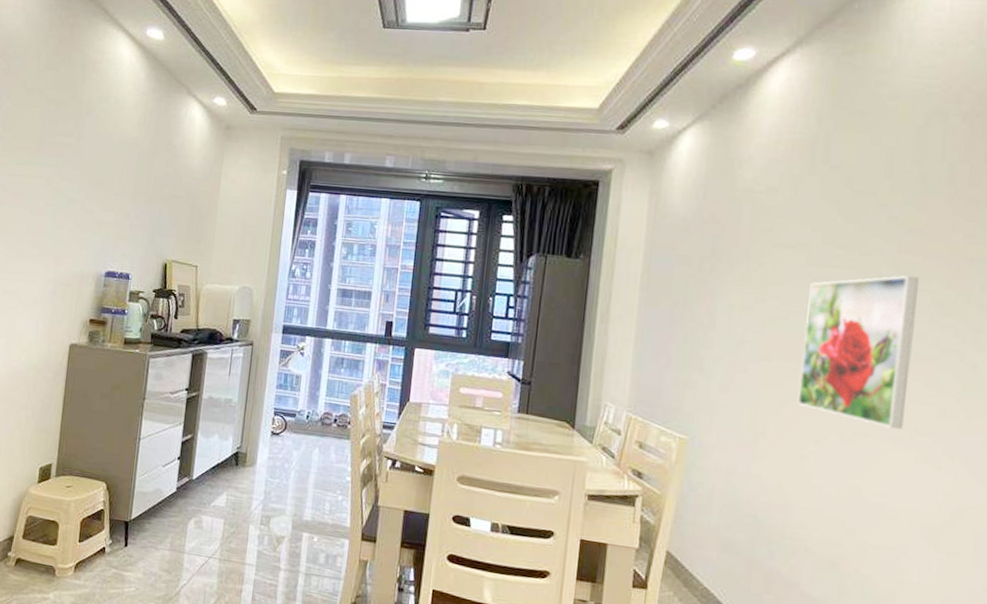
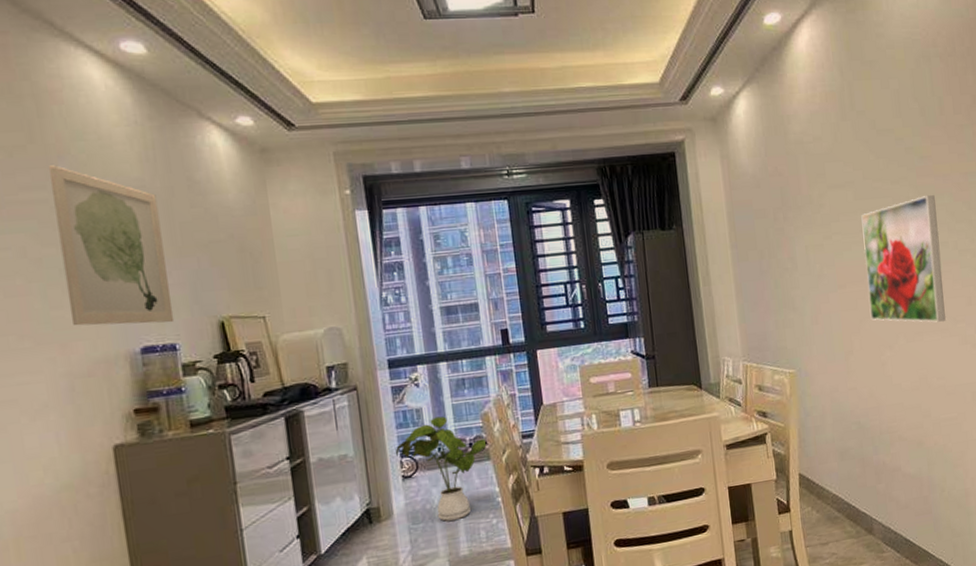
wall art: none [67,119,144,256] -> present [48,165,175,326]
house plant: none [270,387,350,486] -> present [395,416,487,522]

